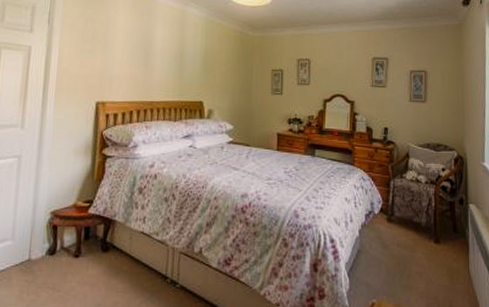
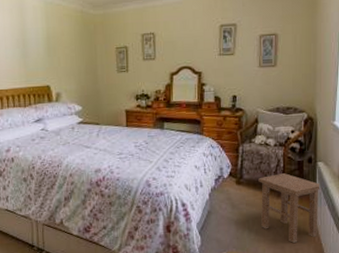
stool: none [410,213,473,293] -> present [258,173,320,243]

